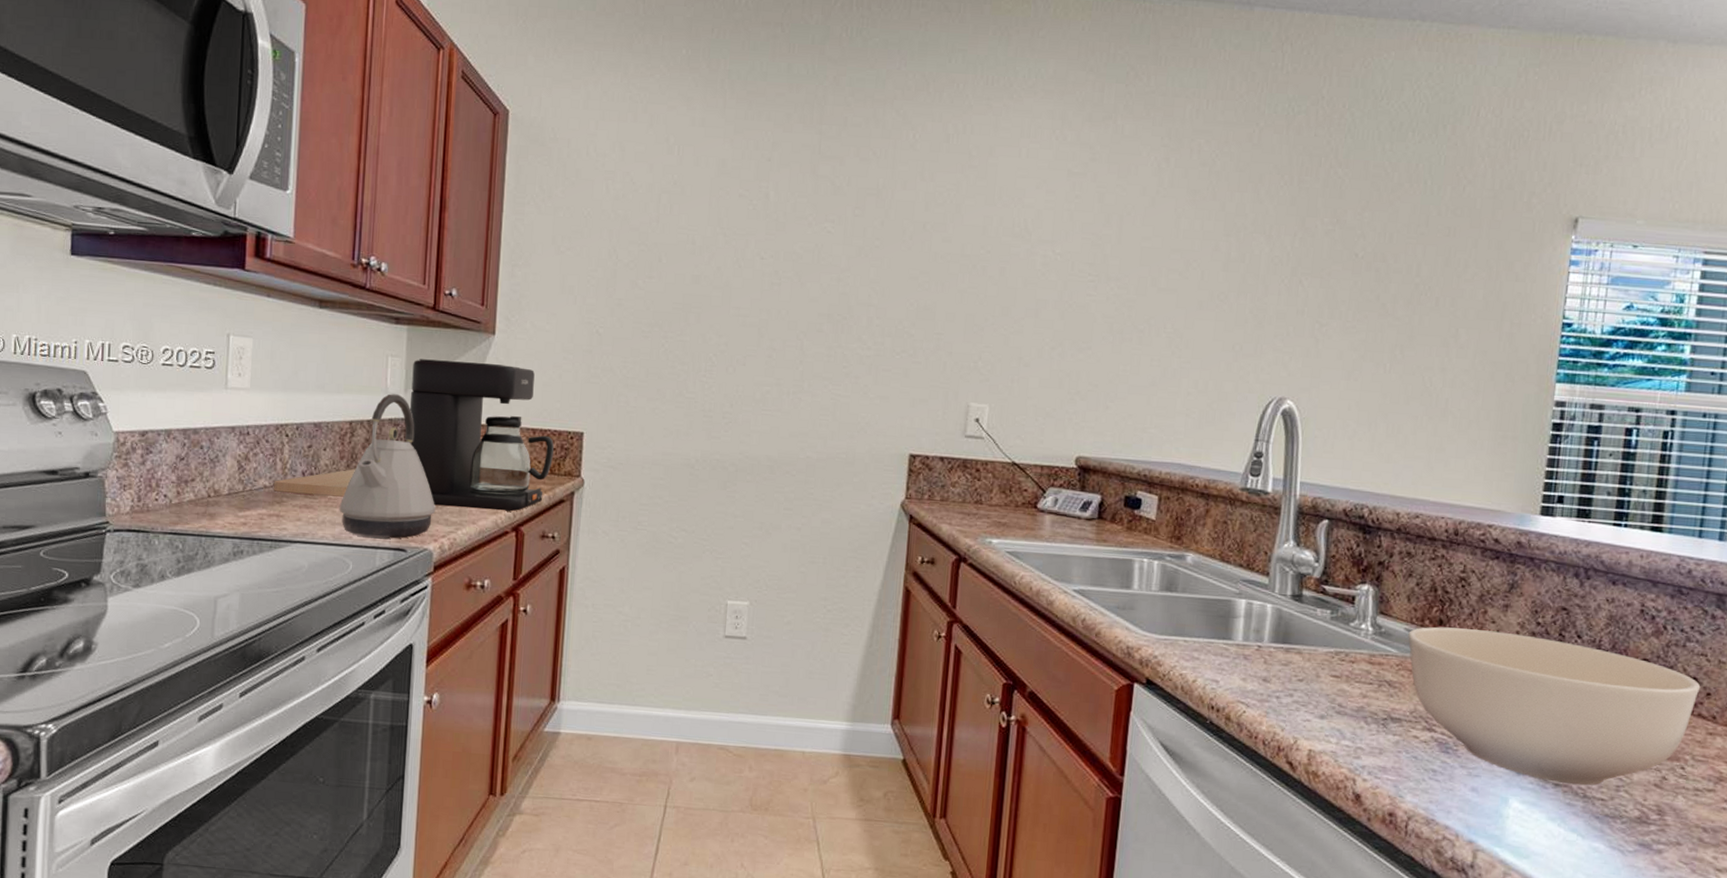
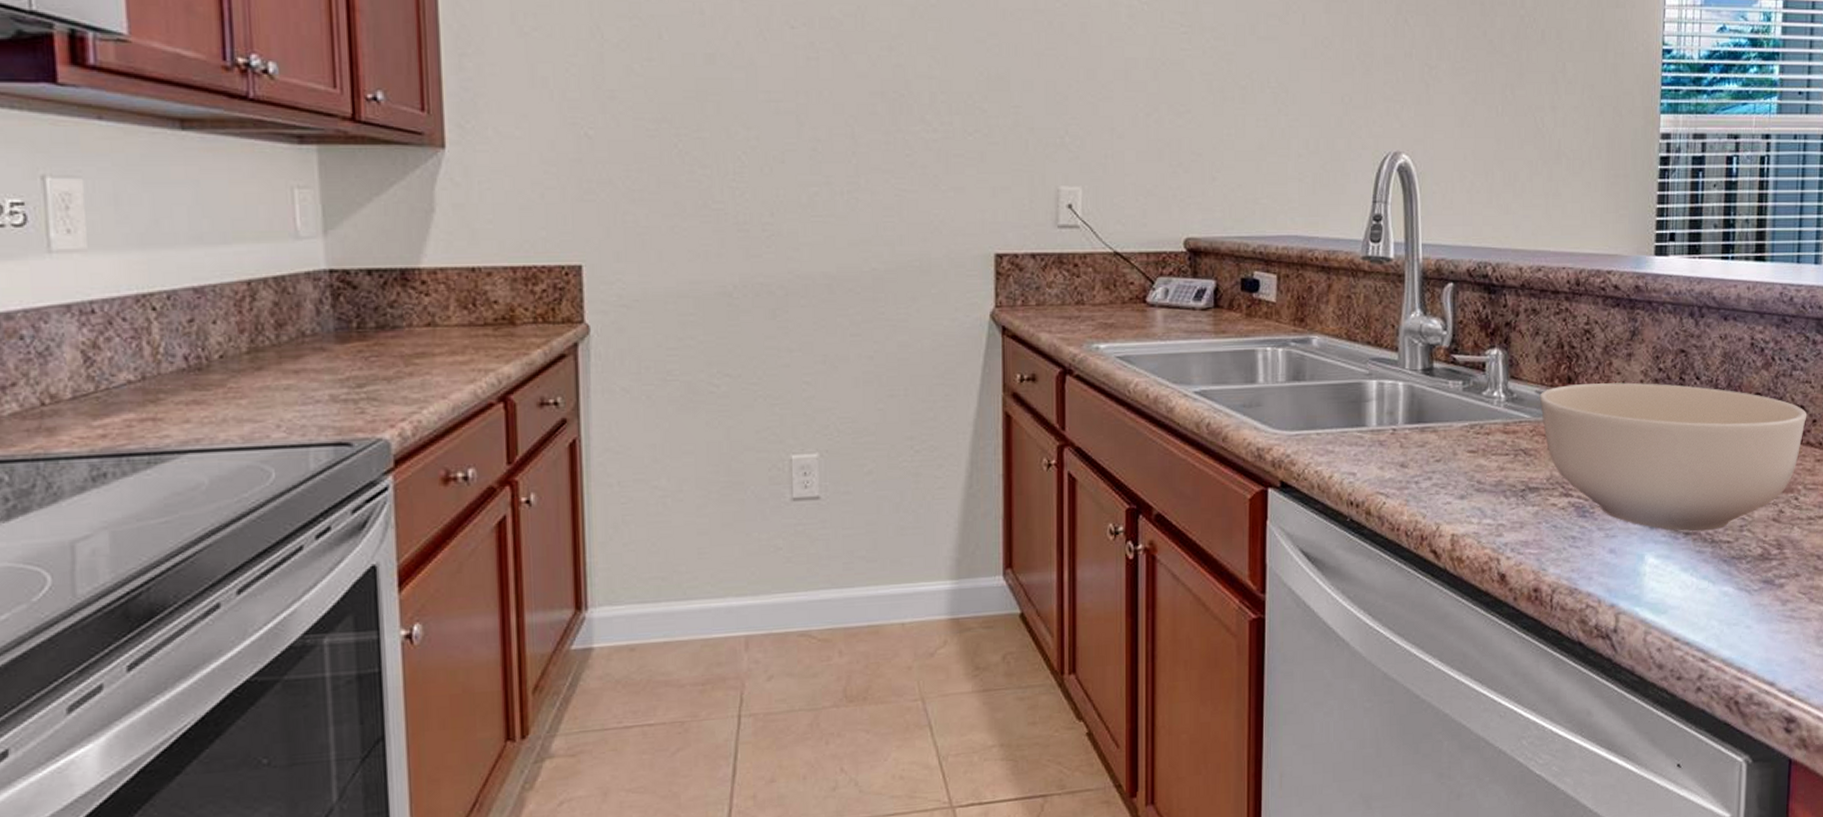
cutting board: present [274,468,355,497] -> none [142,343,264,387]
kettle: present [339,394,436,539] -> none [245,238,388,434]
coffee maker: present [409,359,554,512] -> none [331,187,544,381]

